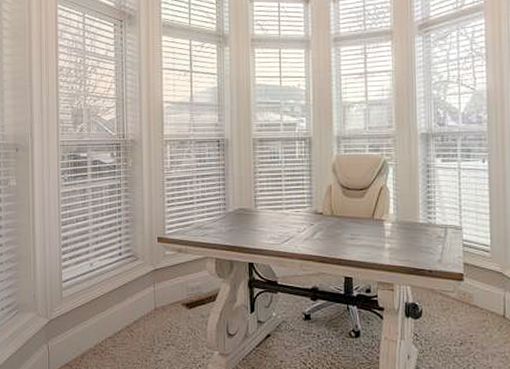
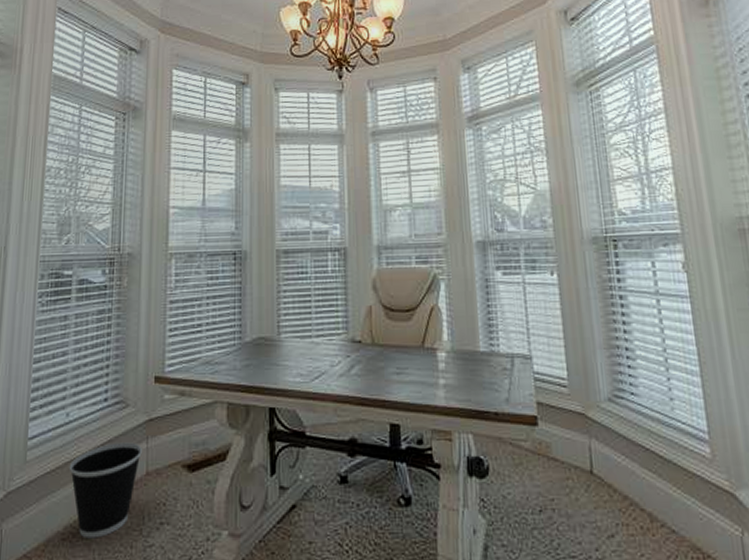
wastebasket: none [95,286,150,354] -> present [69,442,142,539]

